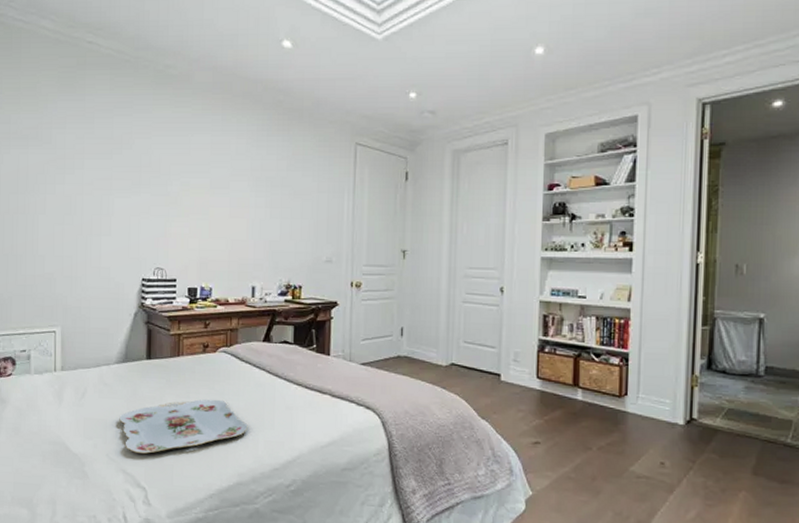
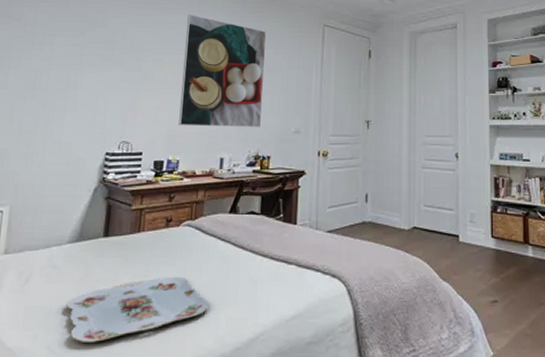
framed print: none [209,134,295,255] -> present [179,15,267,127]

